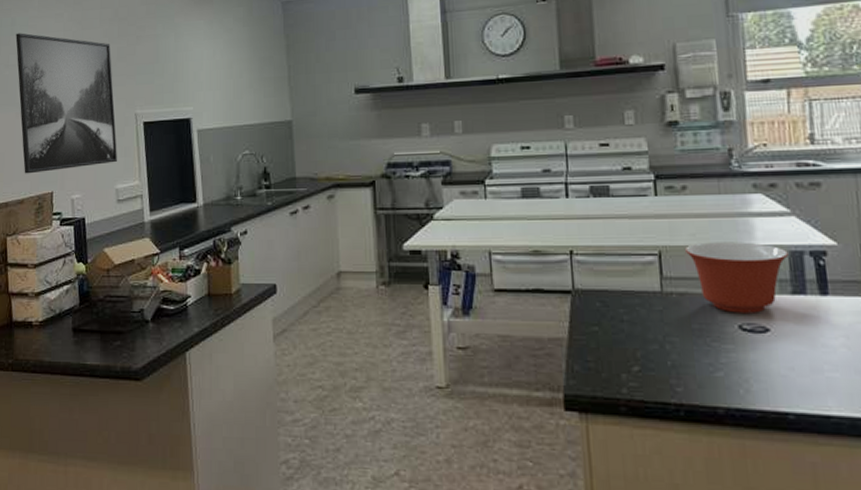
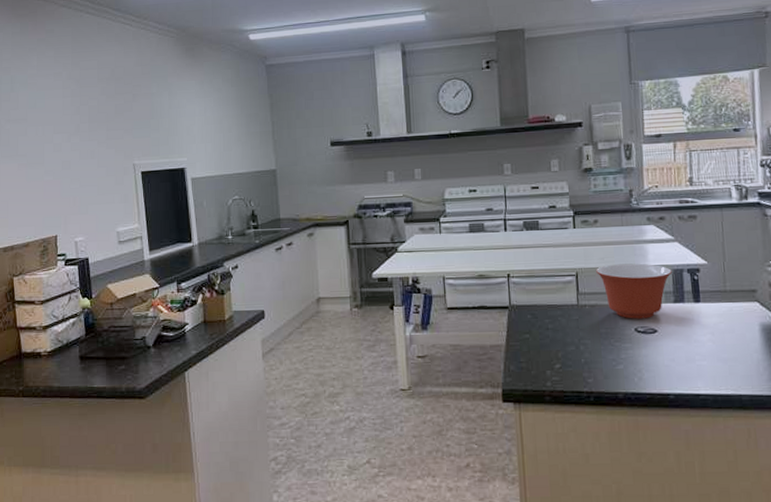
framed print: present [15,33,117,174] -> none [16,90,117,220]

